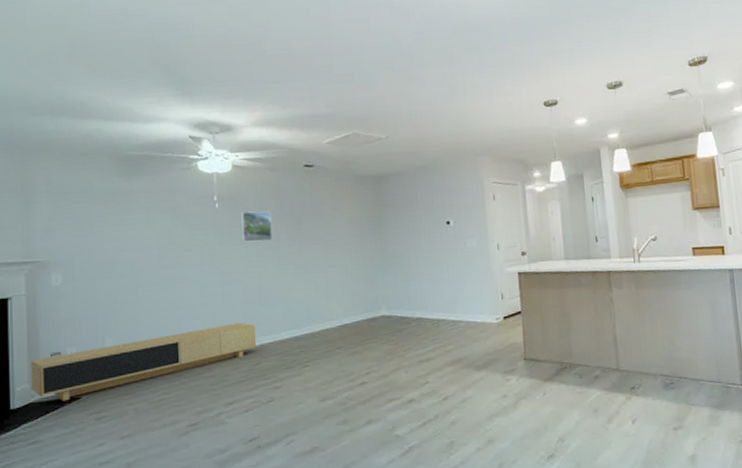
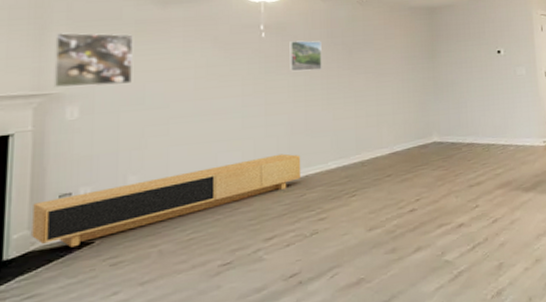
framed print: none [38,204,104,256] -> present [52,32,133,88]

